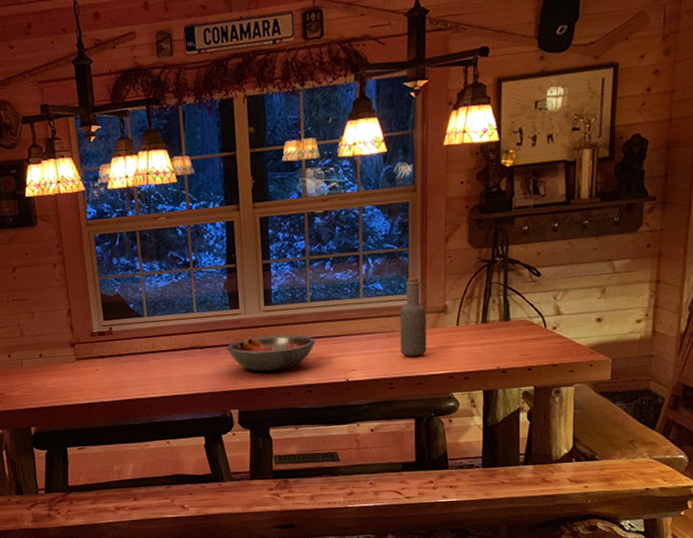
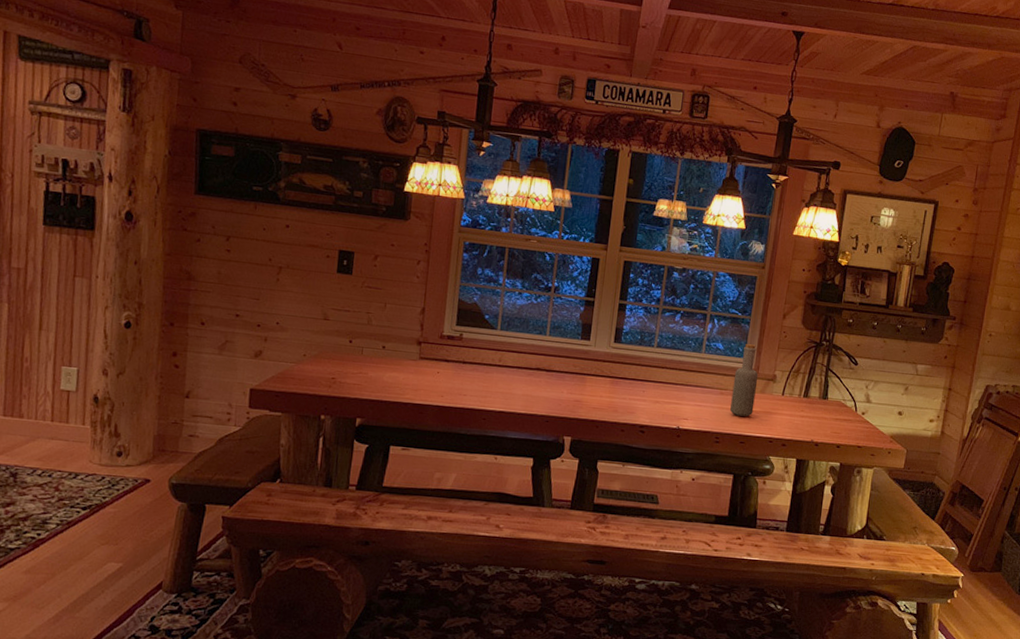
fruit bowl: present [226,334,316,372] -> none [570,370,655,407]

